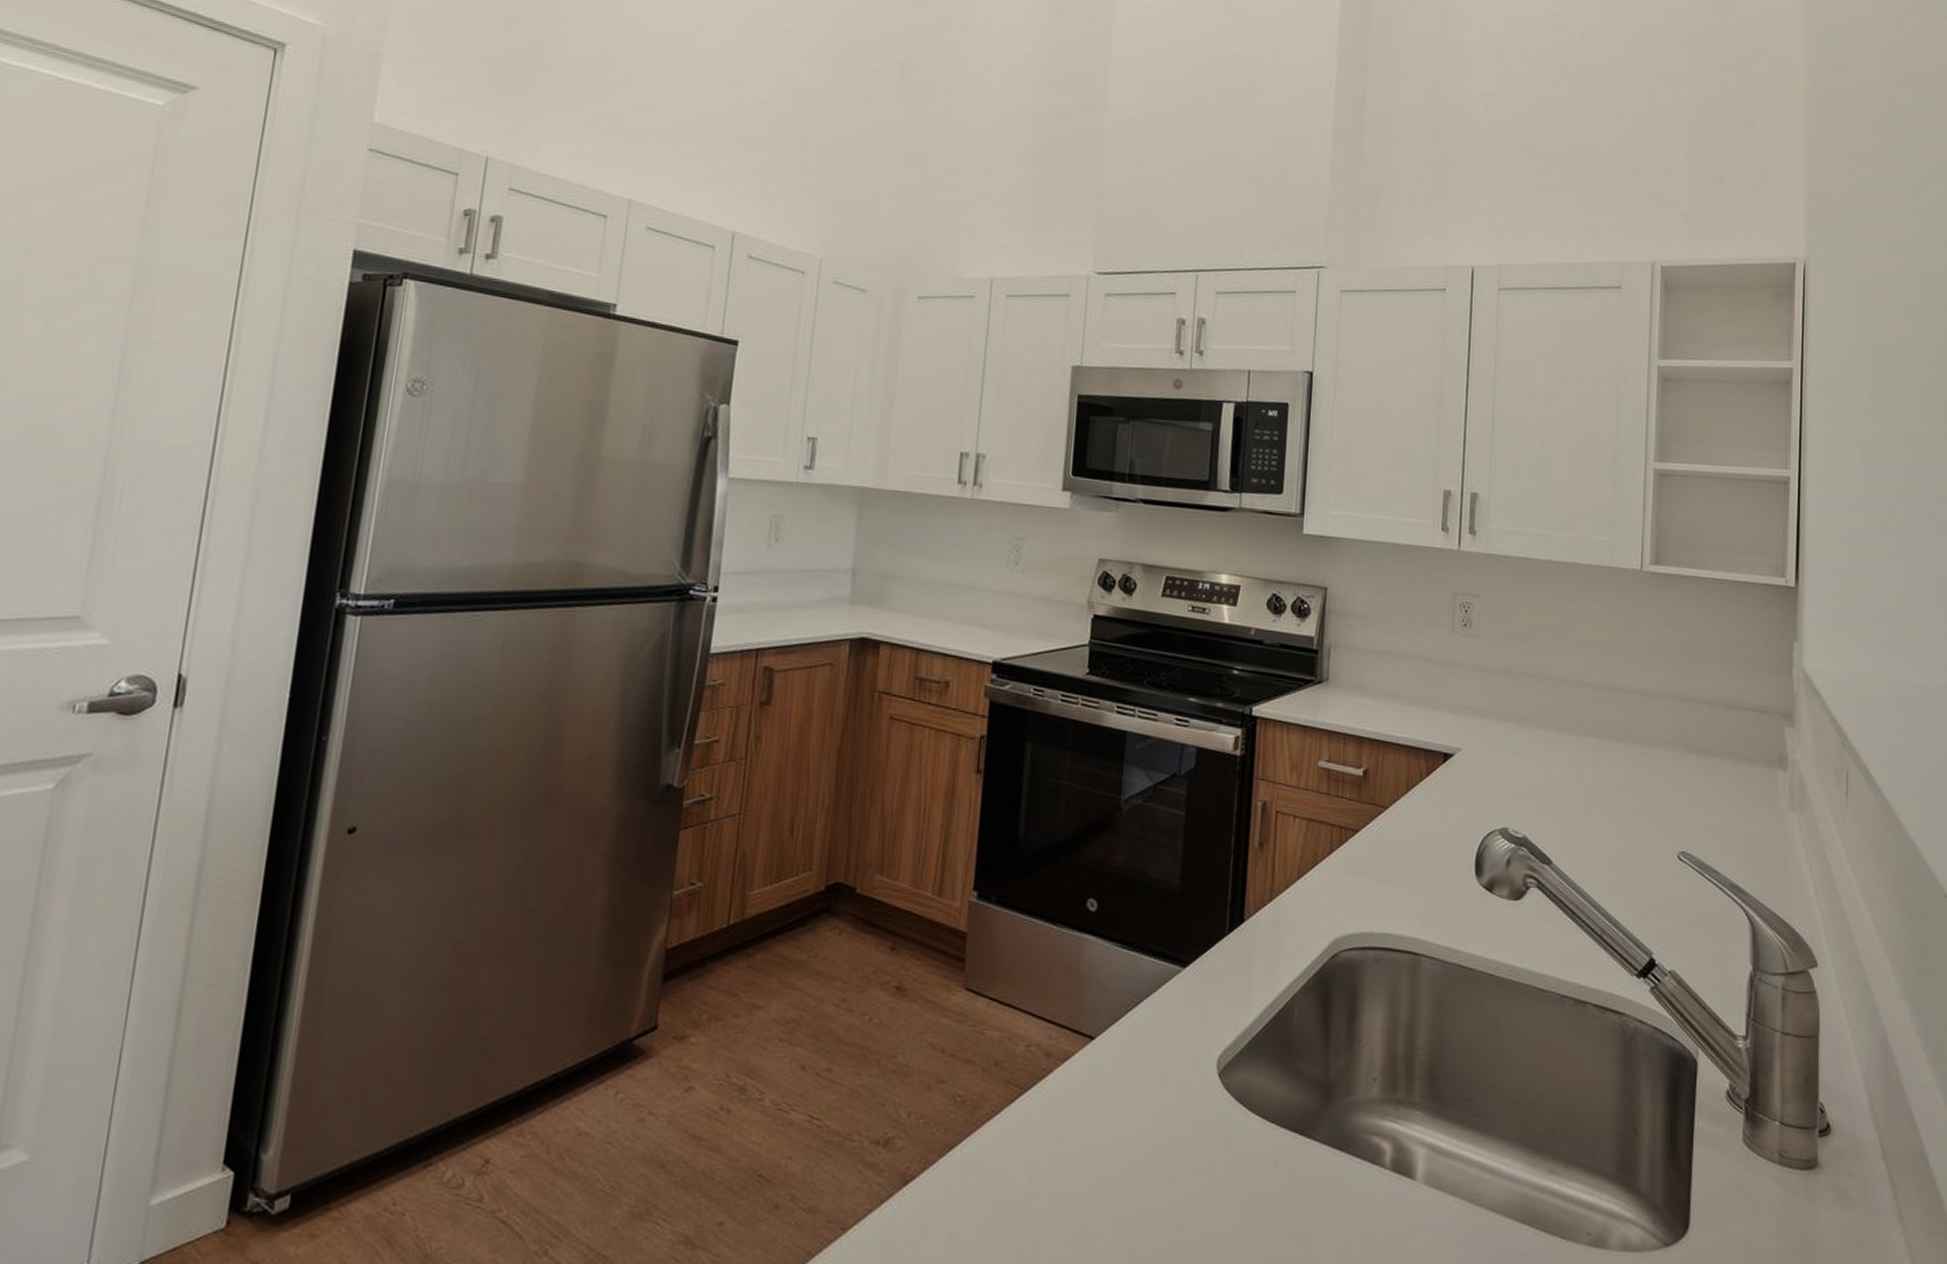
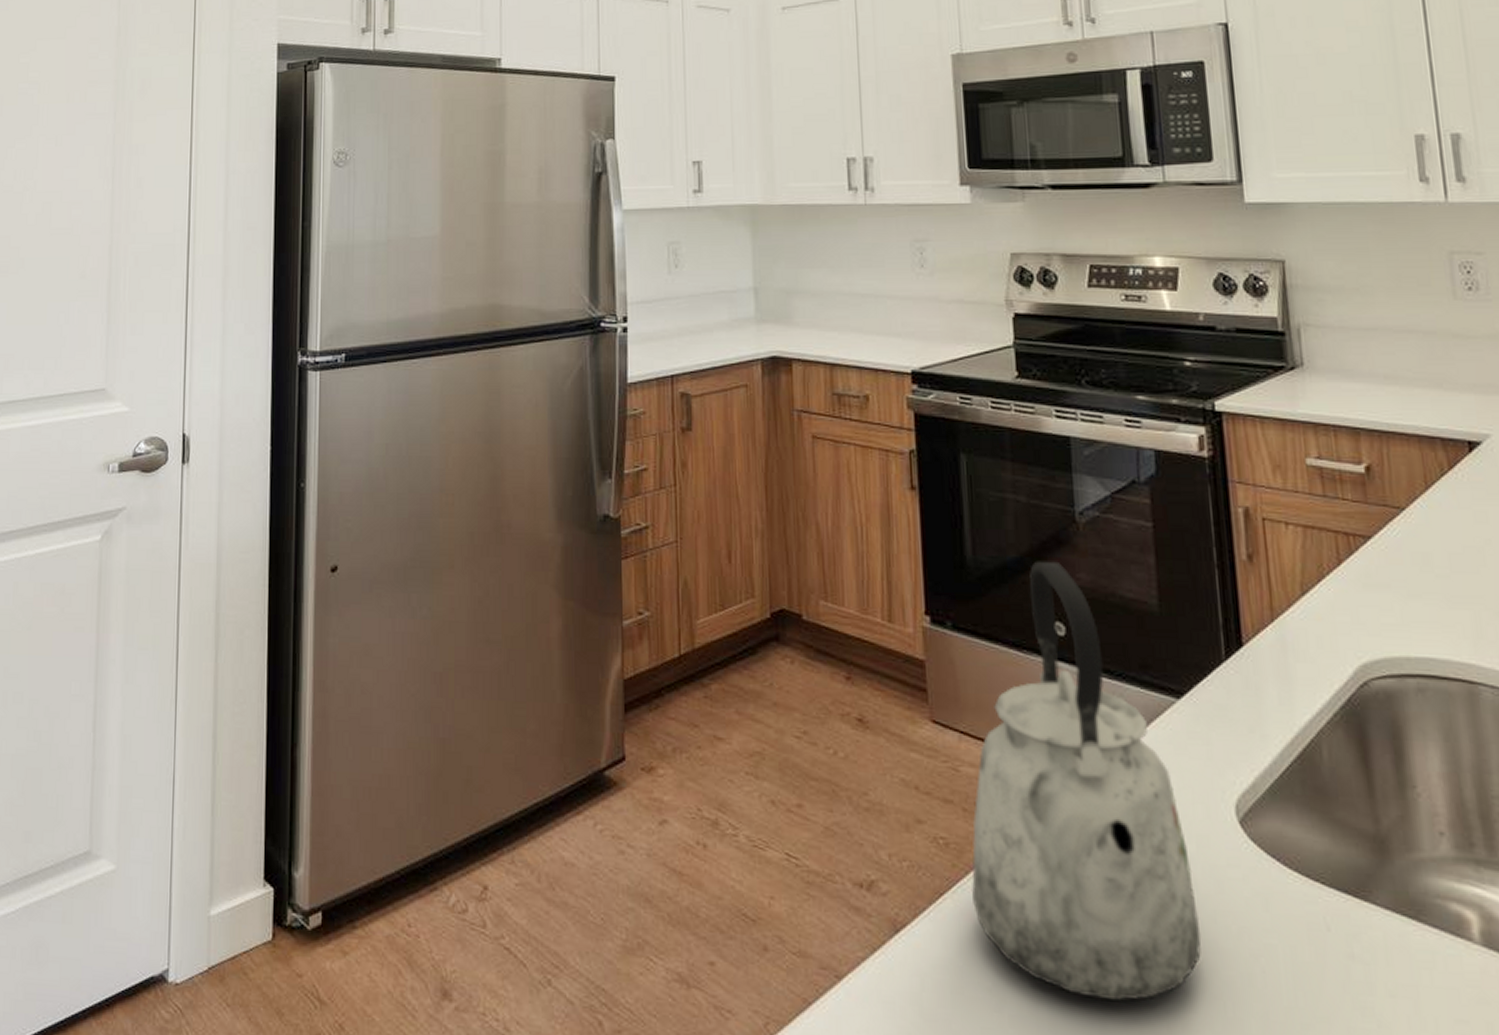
kettle: none [979,843,1173,1236] -> present [972,561,1202,1002]

